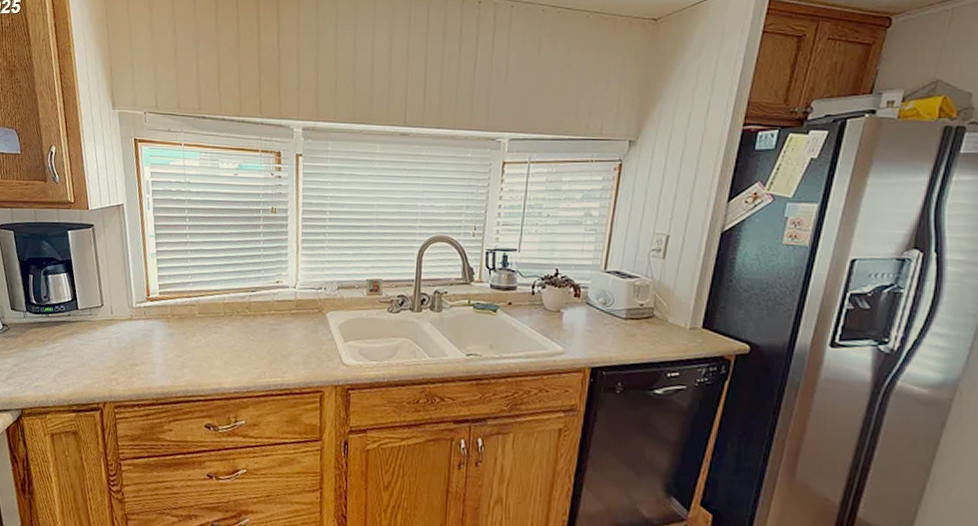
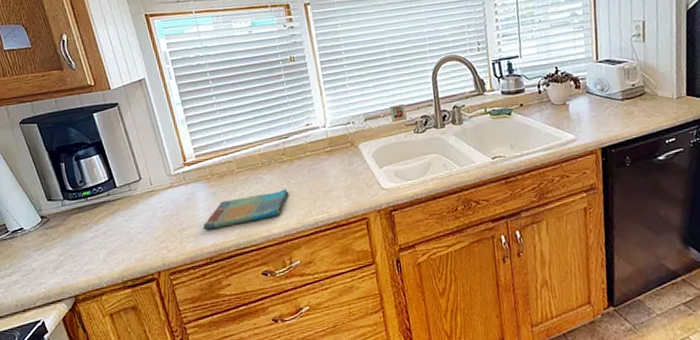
dish towel: none [155,344,247,371] -> present [203,189,289,230]

